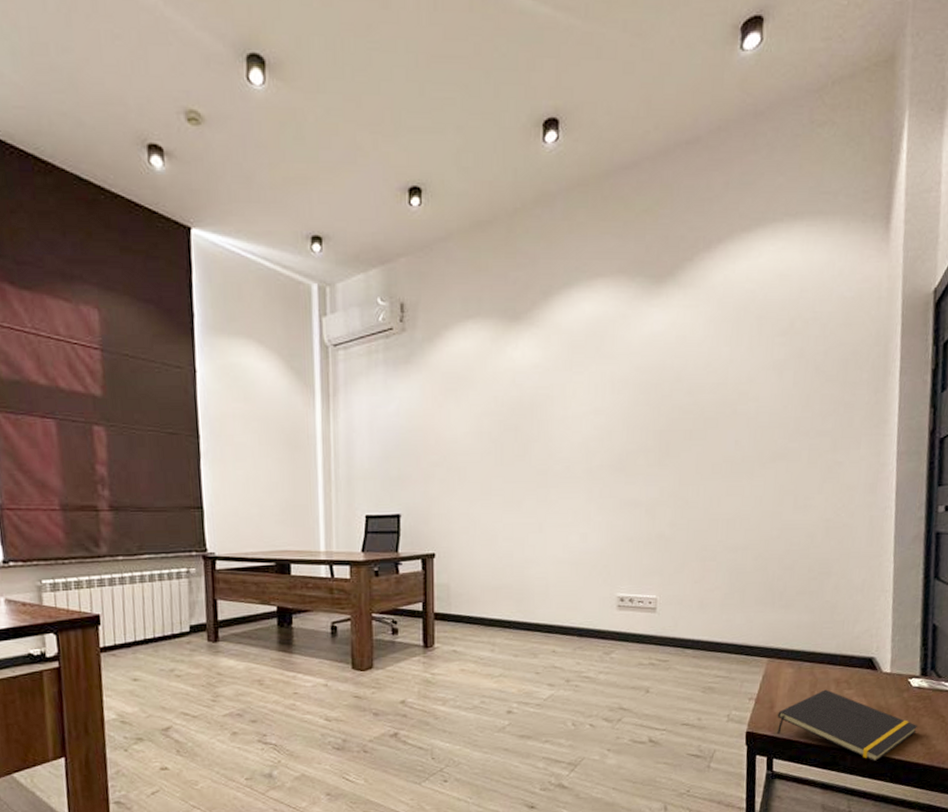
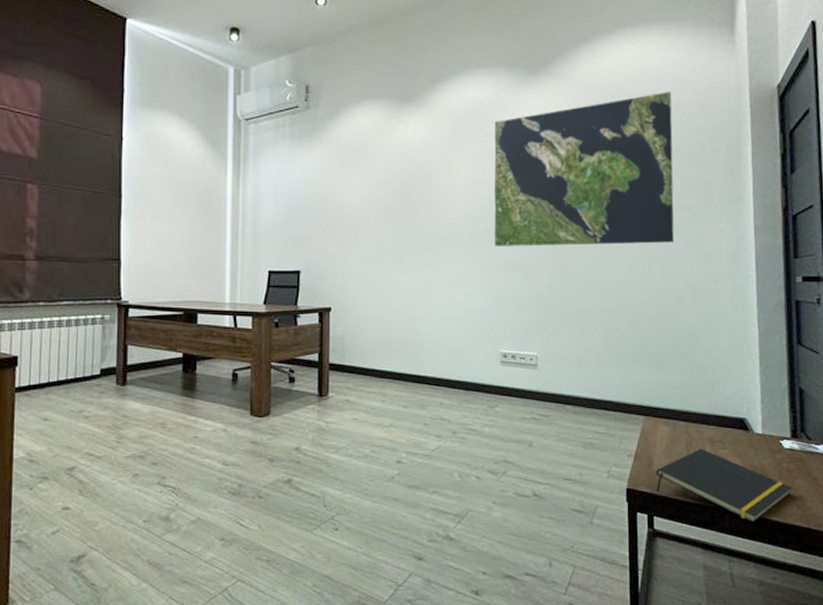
world map: none [612,300,815,482] -> present [494,92,674,246]

